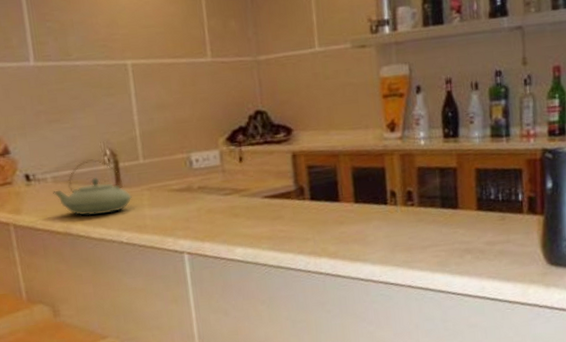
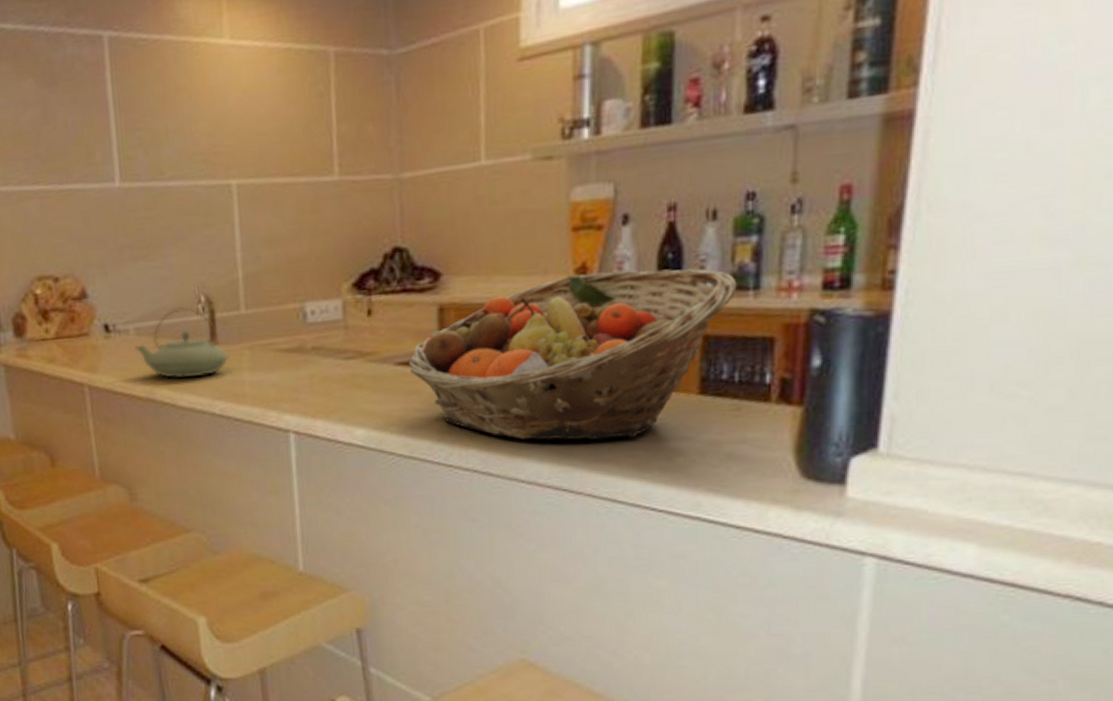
fruit basket: none [272,123,495,249] -> present [408,268,737,440]

